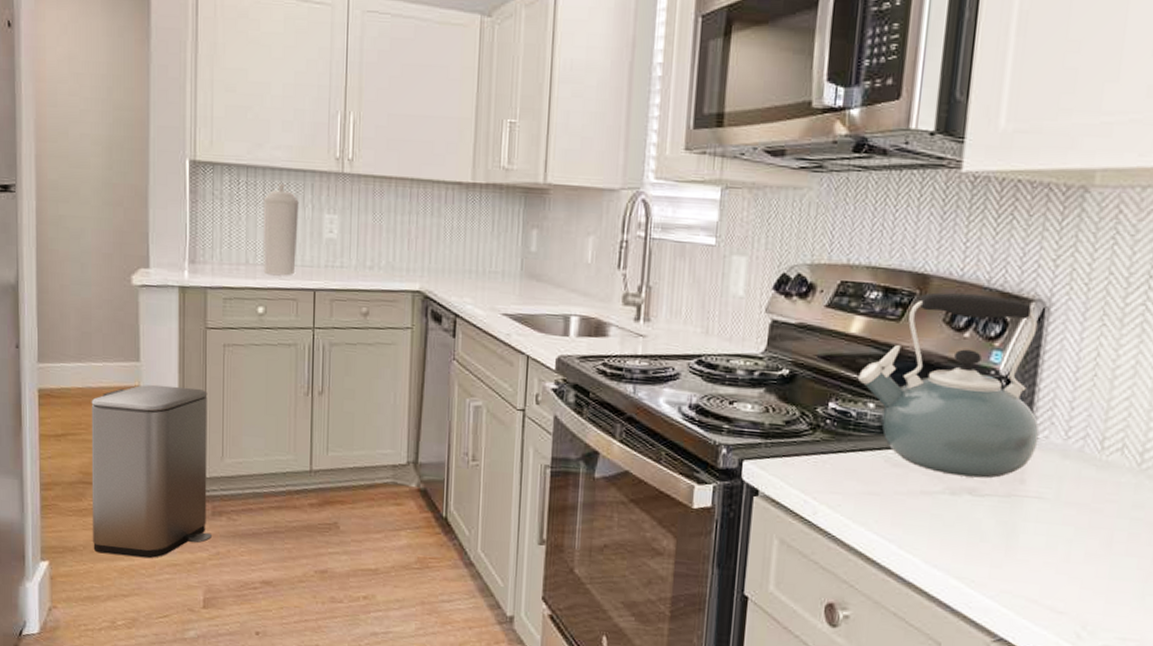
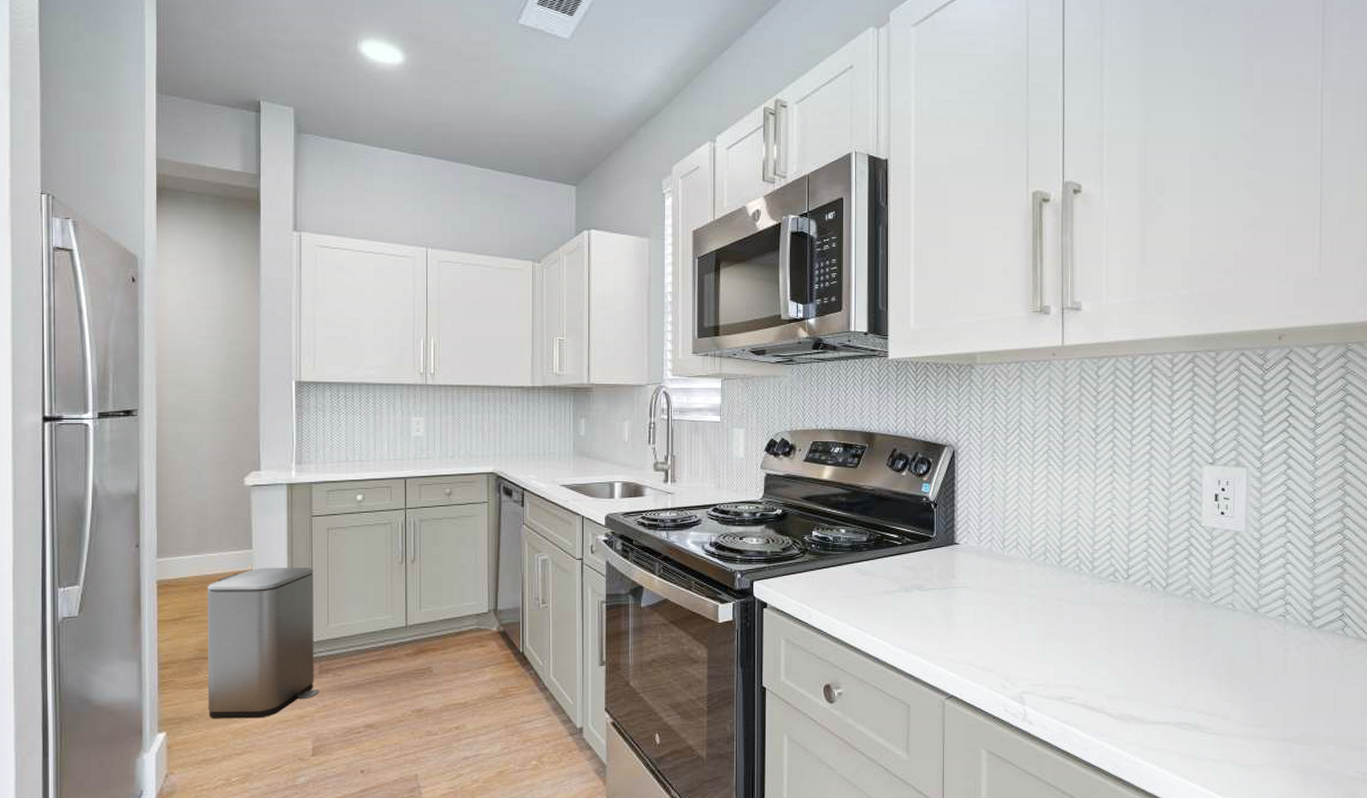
canister: present [263,183,299,276] -> none [360,395,390,469]
kettle: present [857,292,1040,478] -> none [831,445,961,577]

